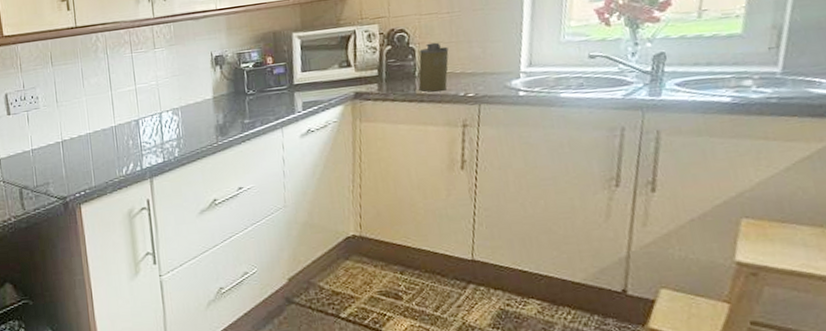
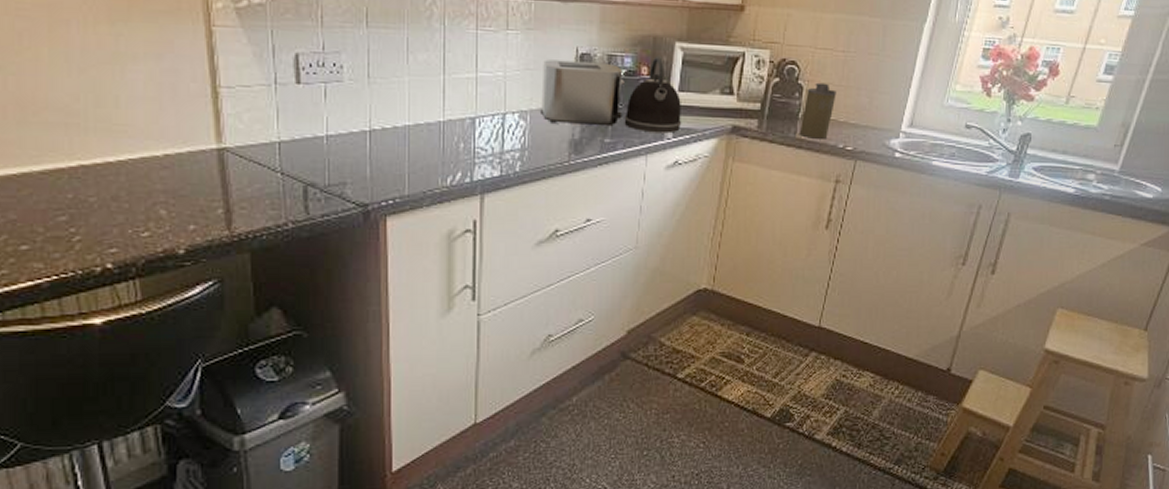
toaster: none [186,60,257,115] -> present [539,59,624,127]
kettle: none [258,46,309,110] -> present [624,55,682,134]

